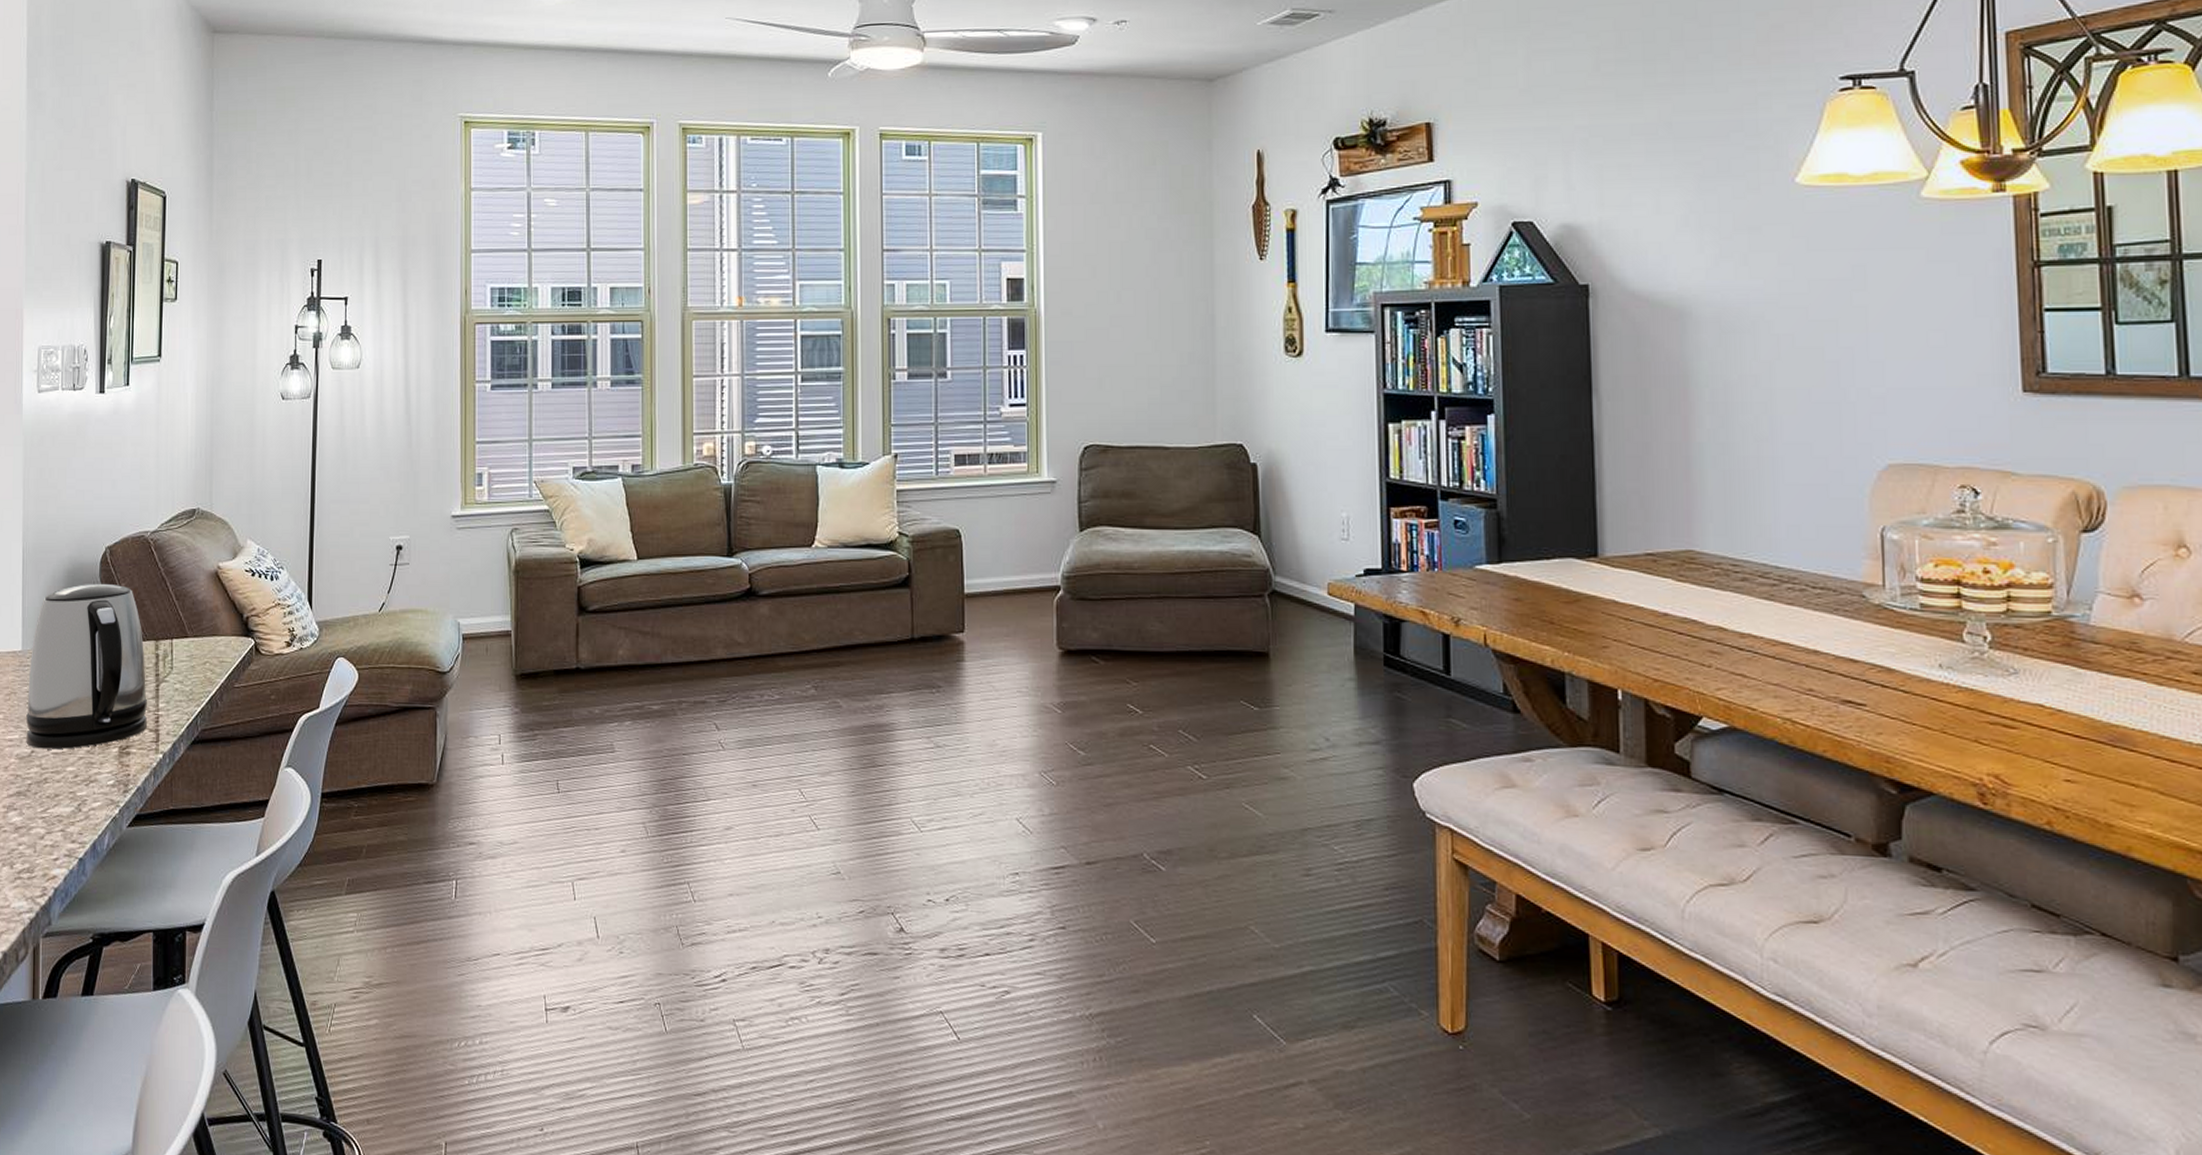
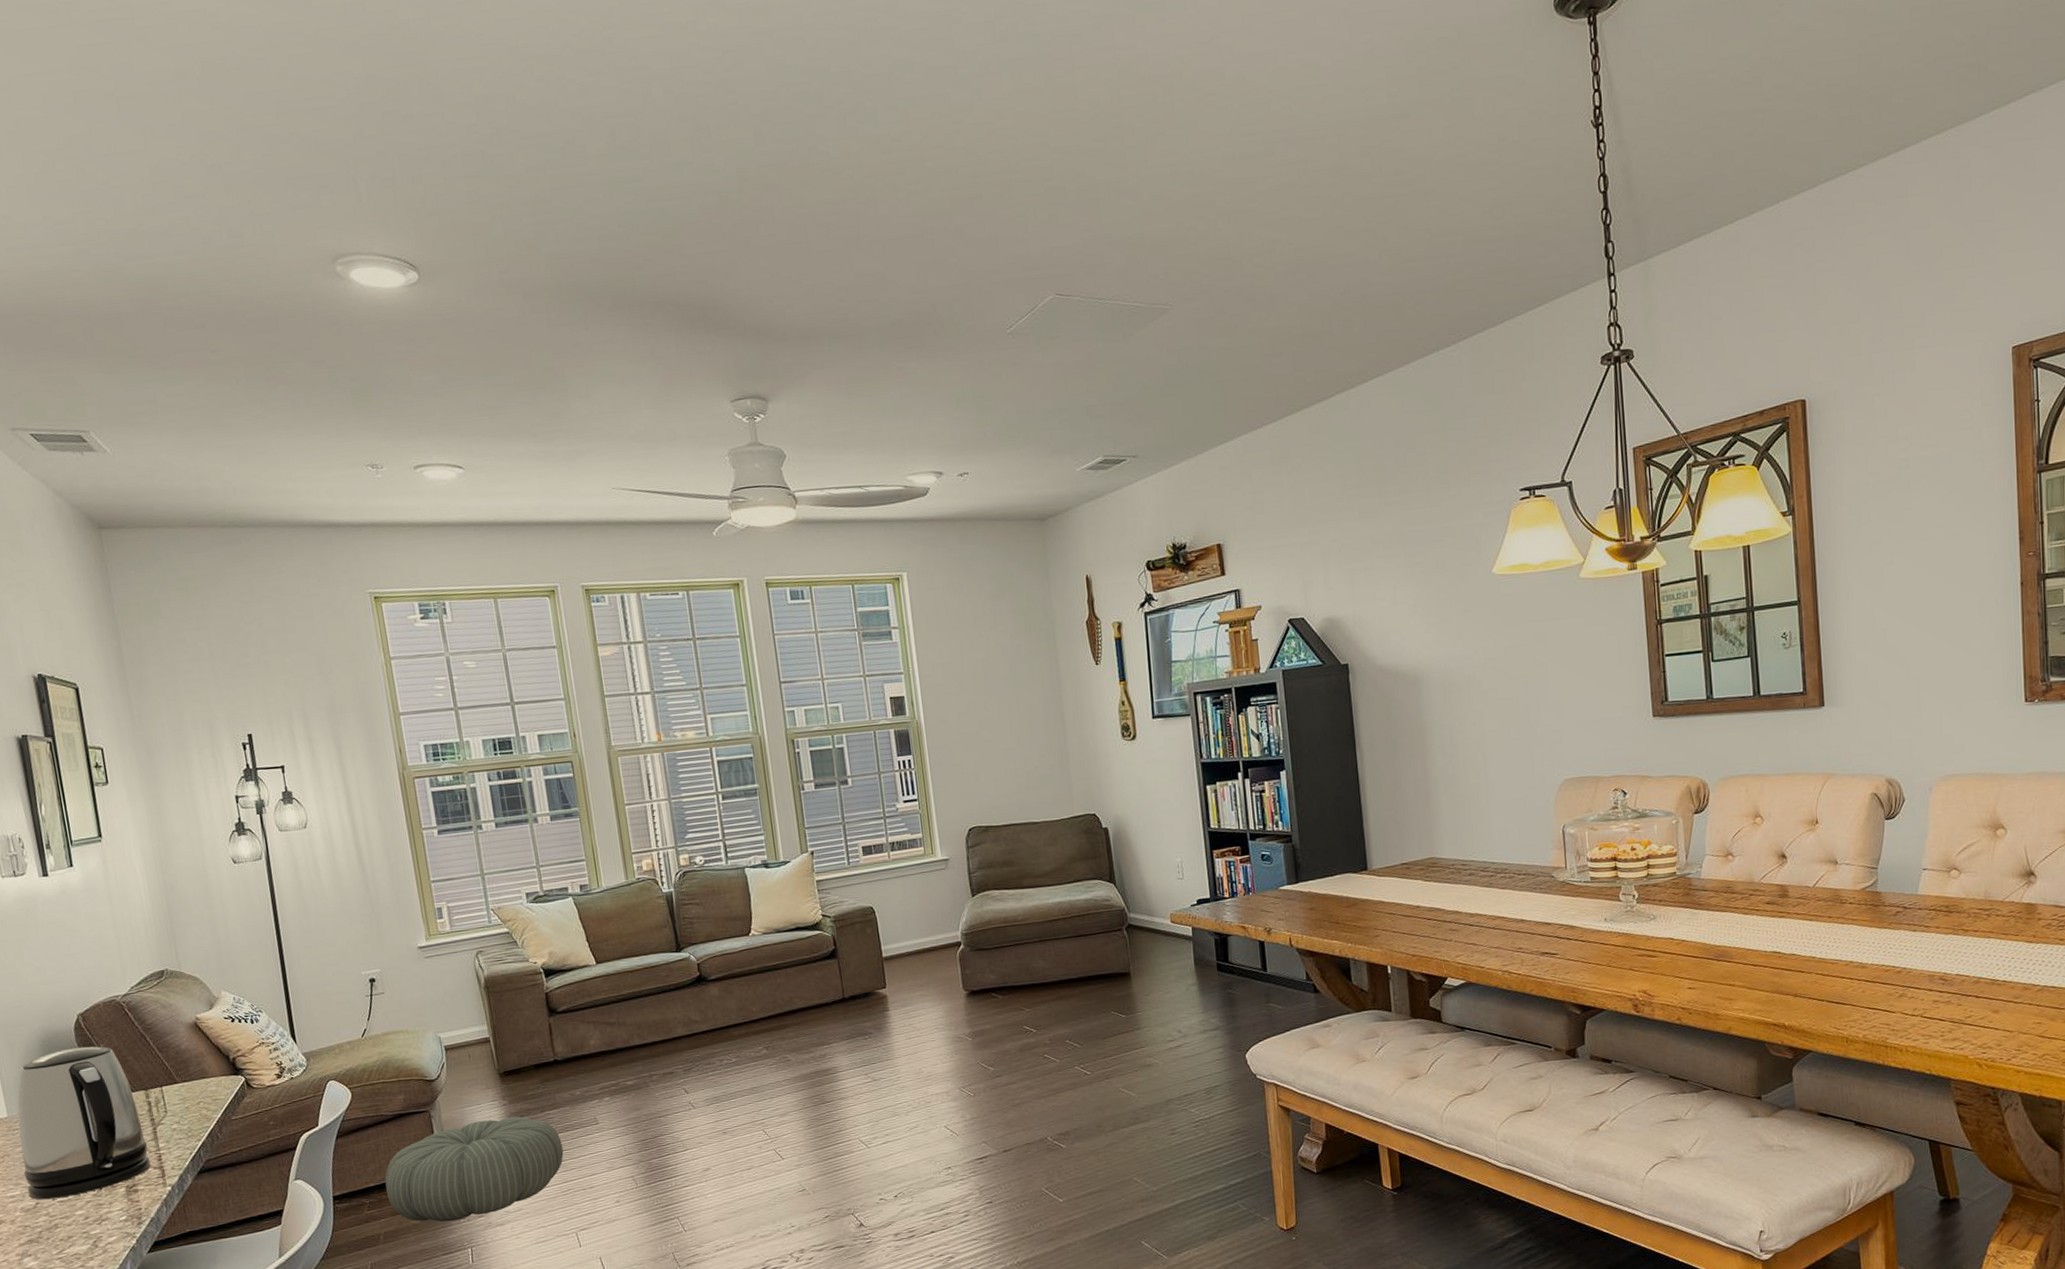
pouf: none [377,728,572,845] -> present [385,1116,564,1222]

